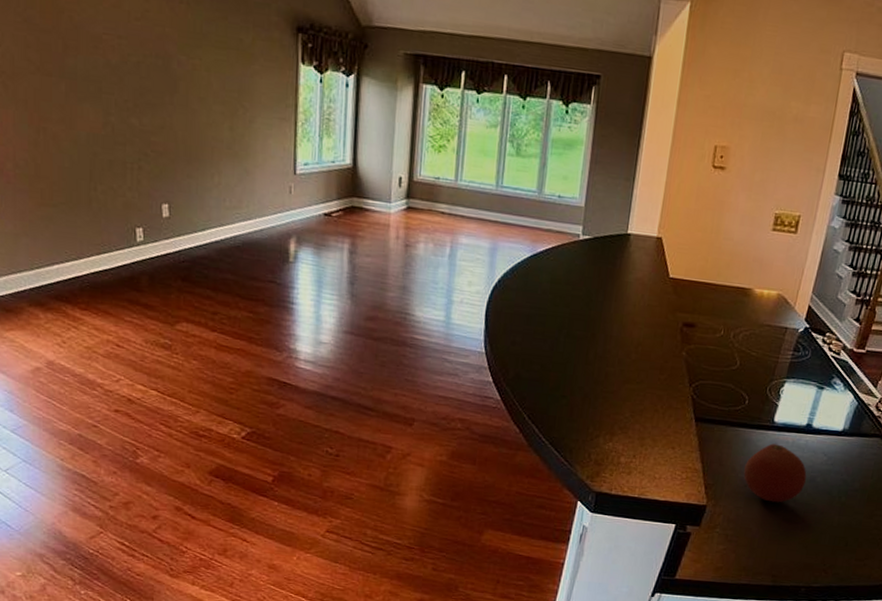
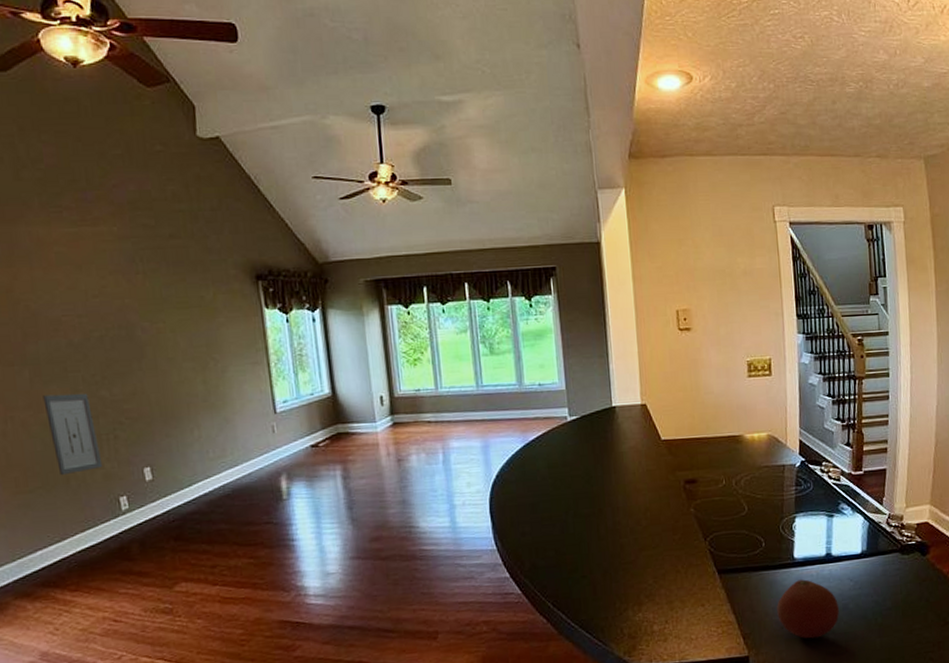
wall art: none [76,112,124,196] -> present [43,393,103,476]

